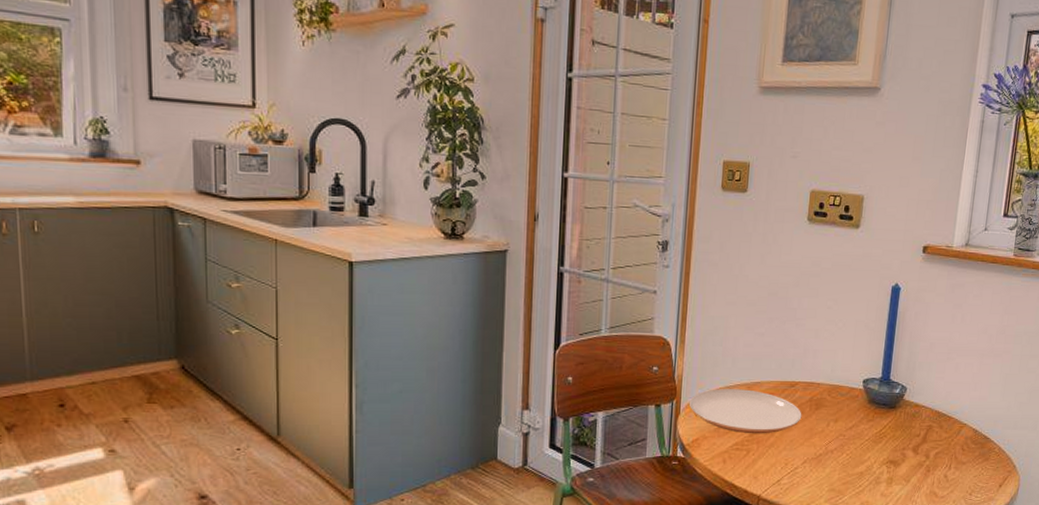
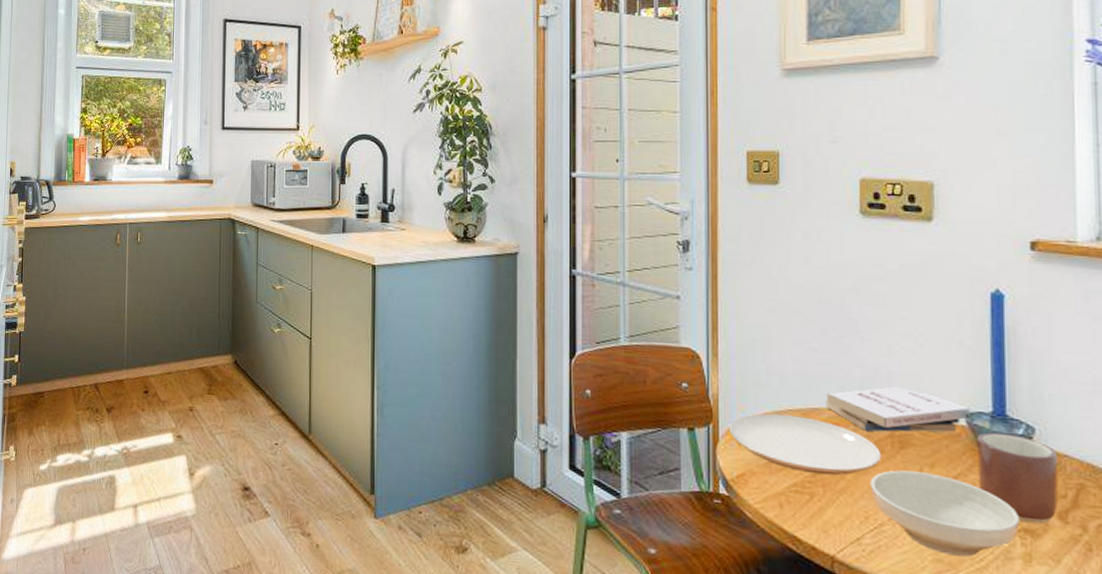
books: none [765,361,868,398] -> present [826,385,972,432]
bowl: none [791,426,889,485] -> present [870,470,1021,557]
mug: none [865,393,919,456] -> present [978,432,1059,524]

